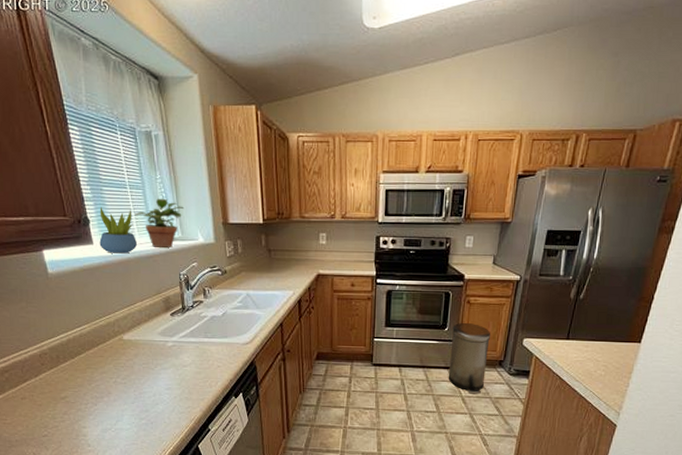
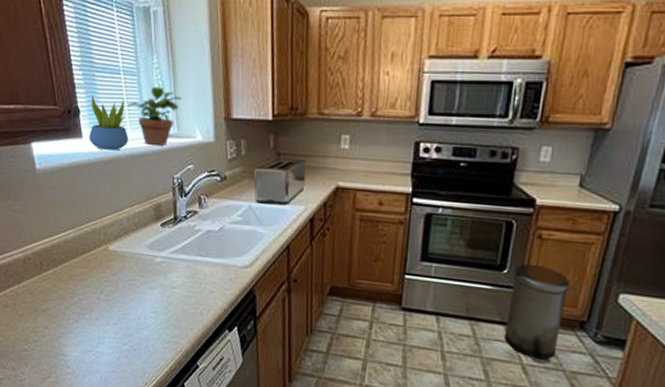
toaster: none [249,254,293,291] -> present [253,158,306,205]

